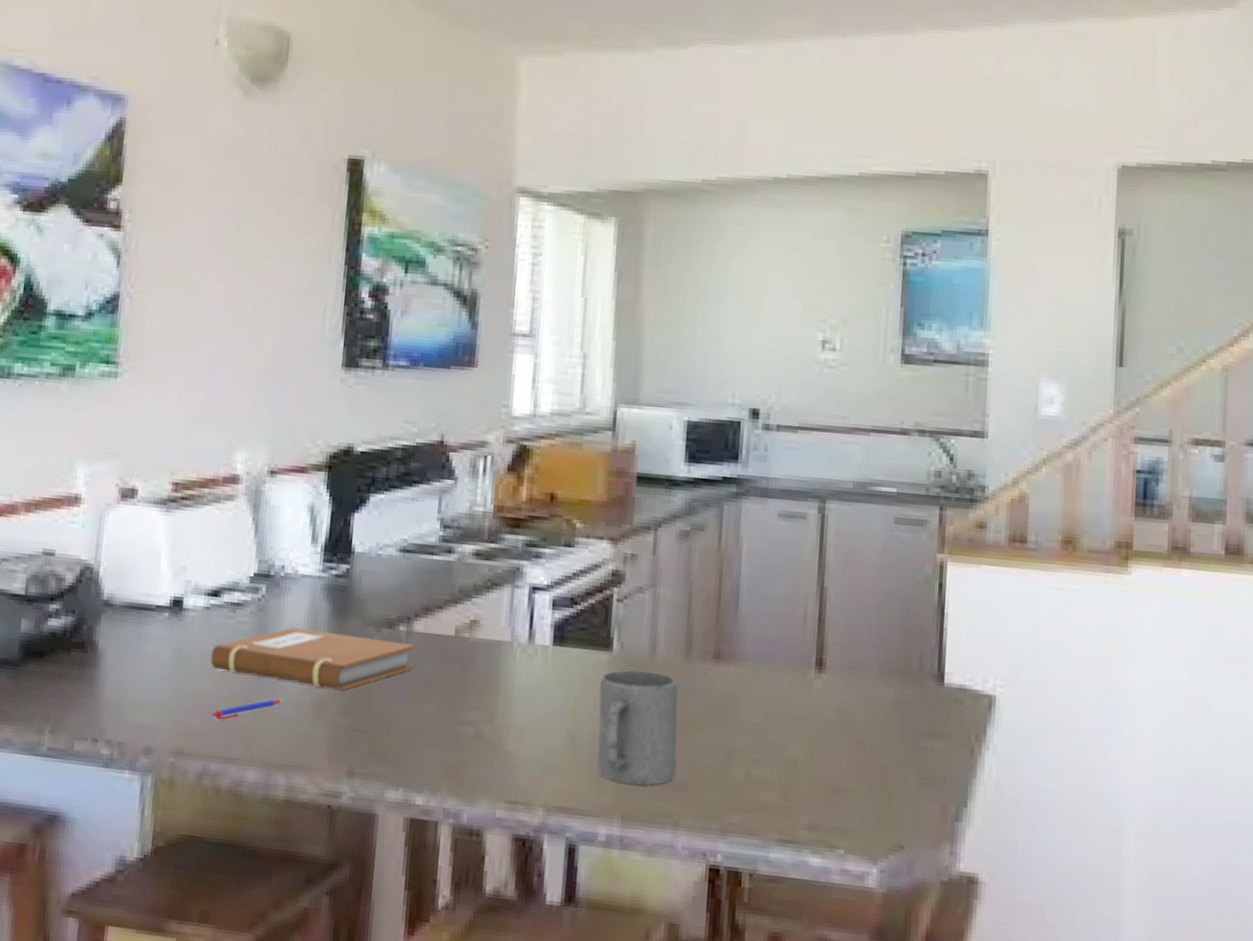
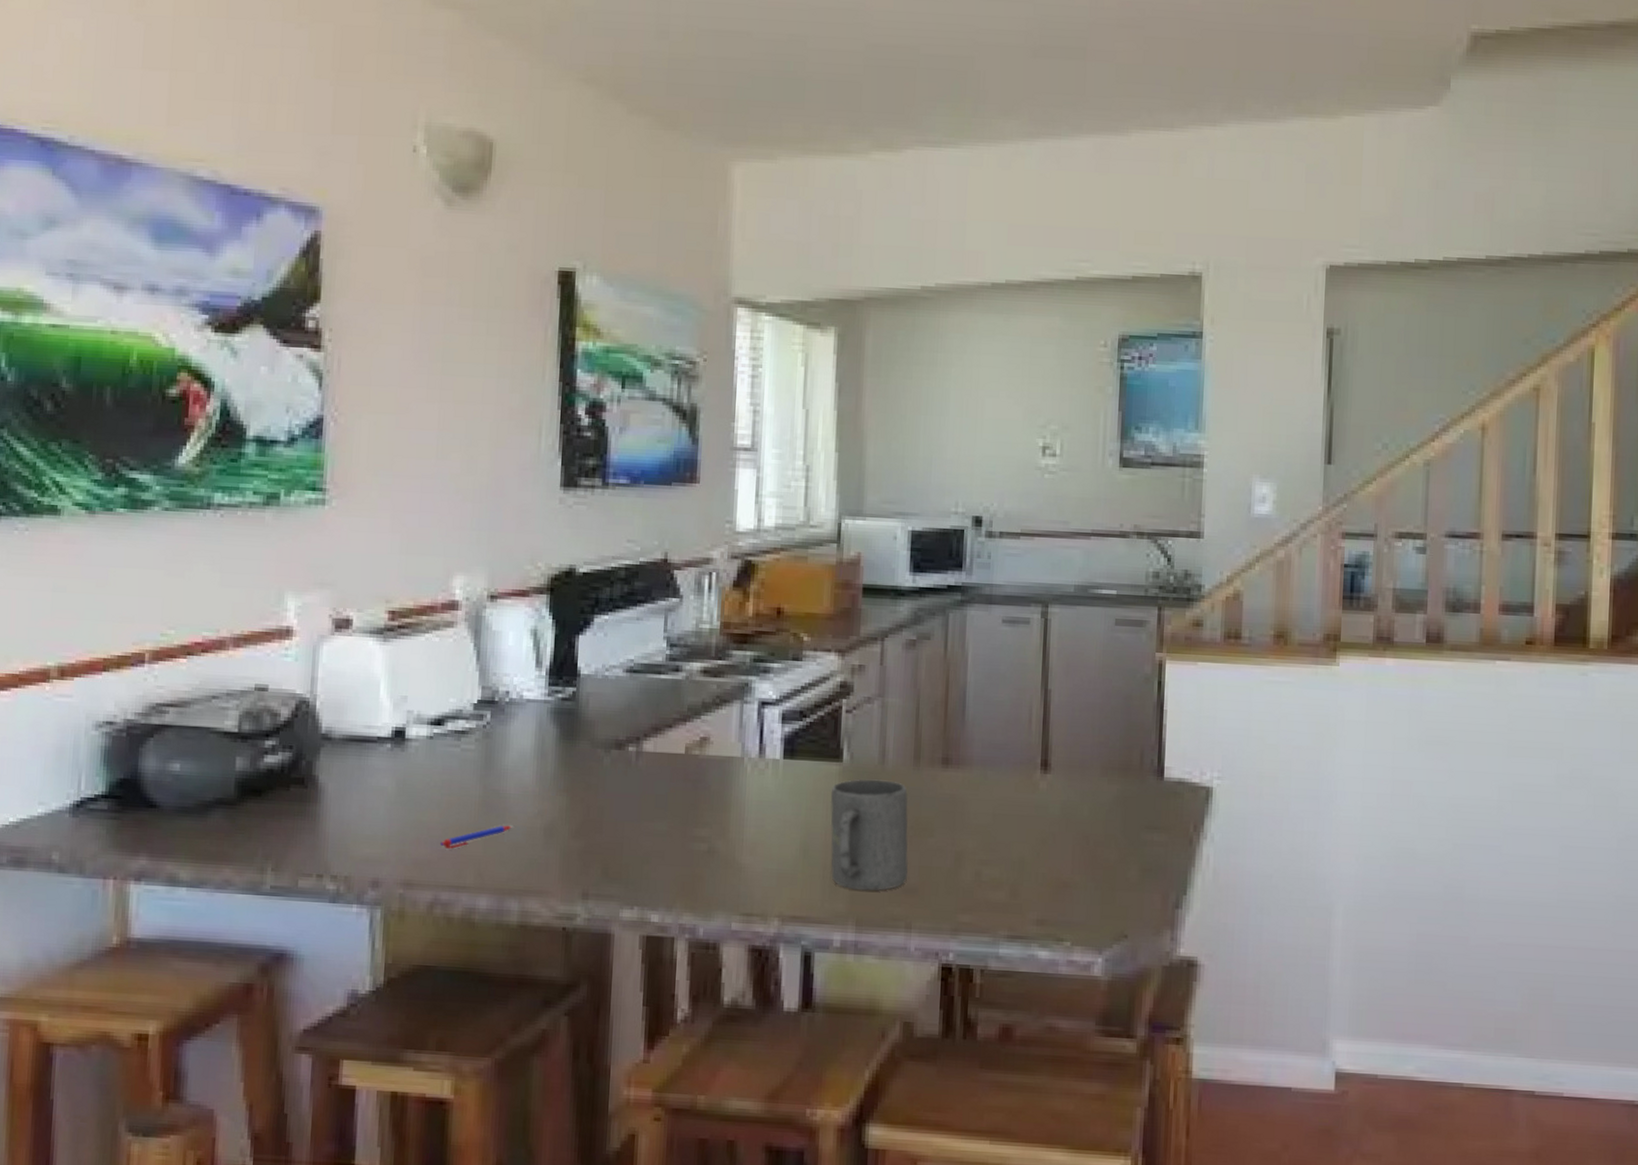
notebook: present [210,627,416,690] -> none [435,753,646,813]

